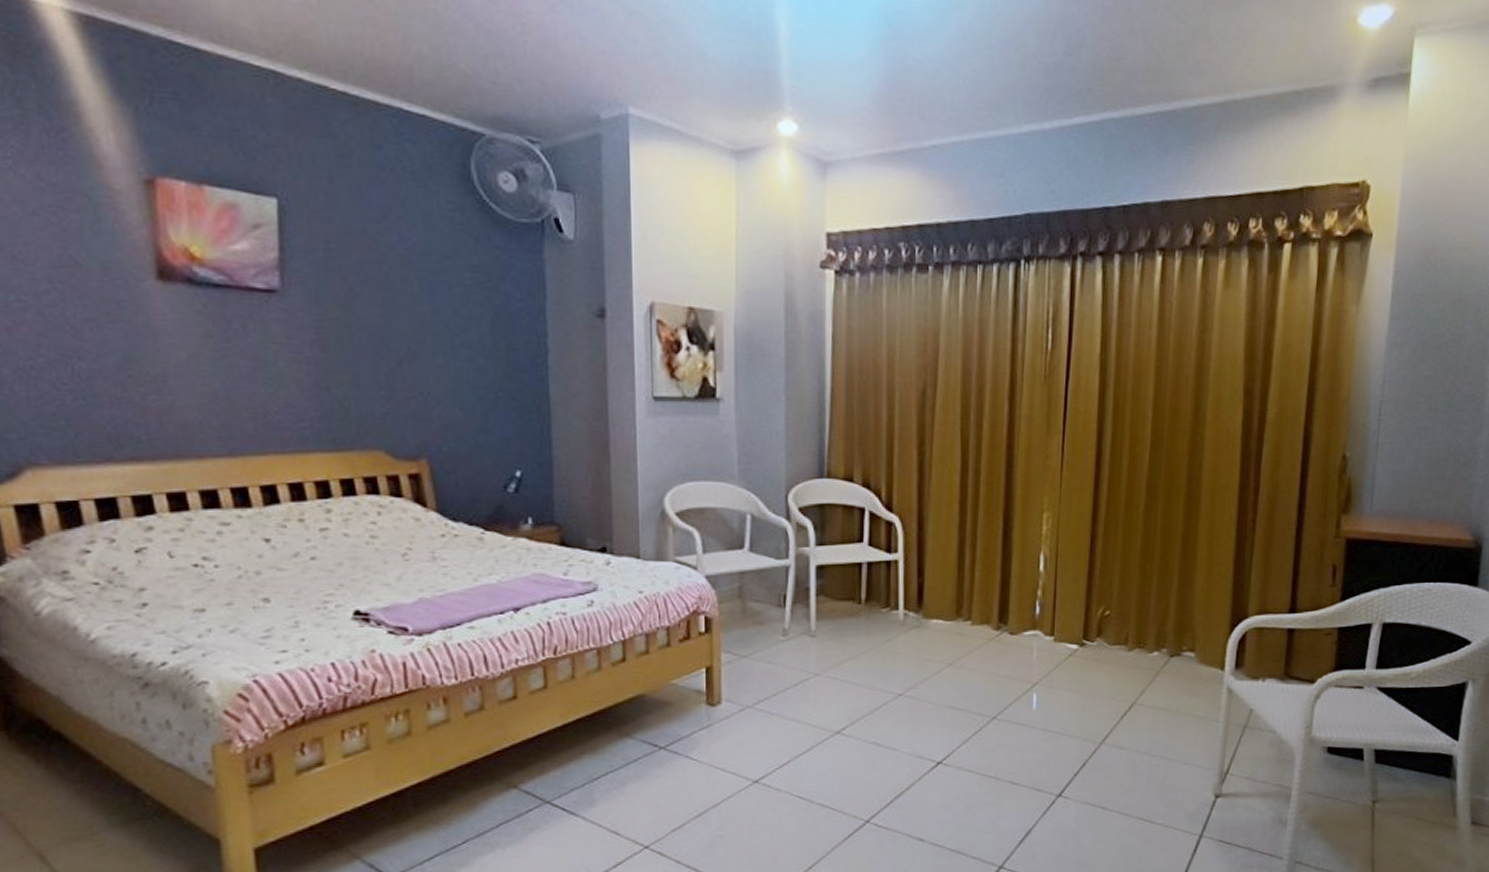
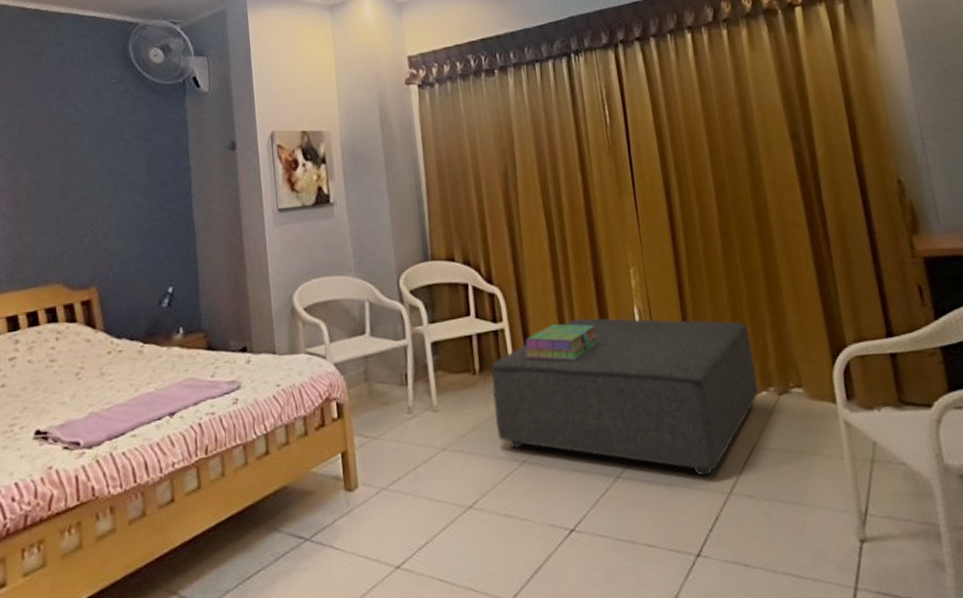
ottoman: none [876,559,1154,725] -> present [491,318,758,476]
stack of books: none [916,562,998,601] -> present [524,323,599,361]

